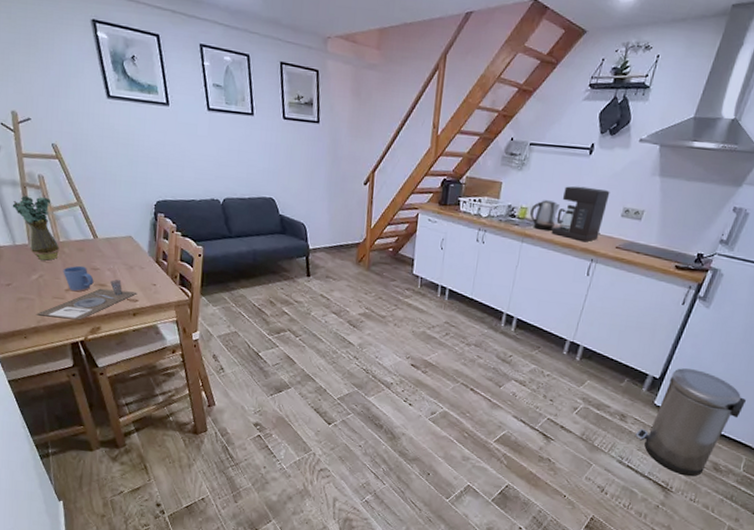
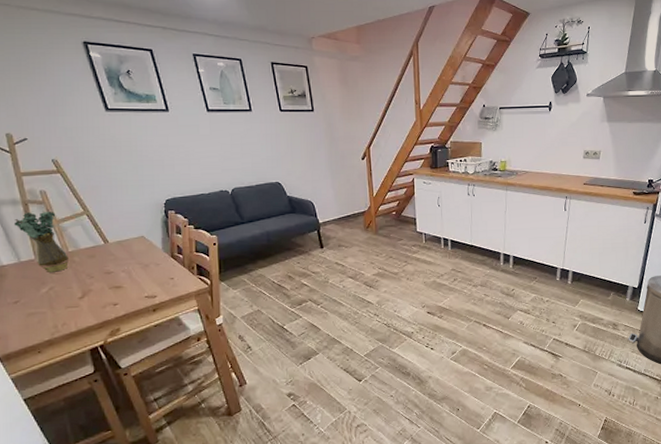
place setting: present [37,279,136,320] -> none [50,280,154,328]
mug: present [63,265,94,292] -> none [74,271,109,298]
kettle: present [530,200,560,232] -> none [509,153,532,179]
coffee maker: present [551,186,610,242] -> none [529,137,571,183]

